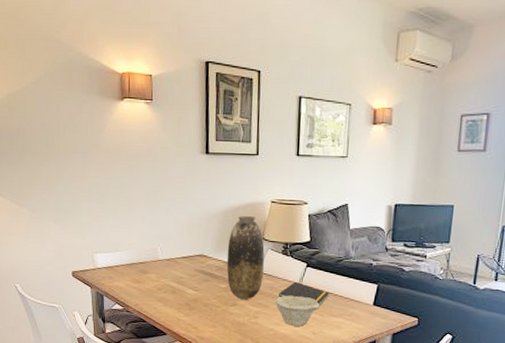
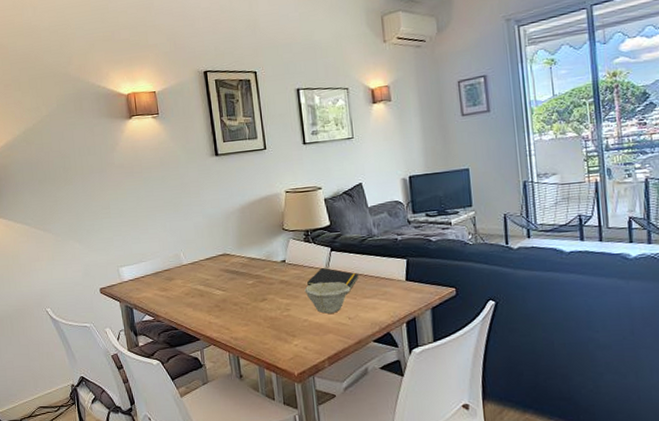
vase: present [226,216,265,300] -> none [249,209,289,293]

